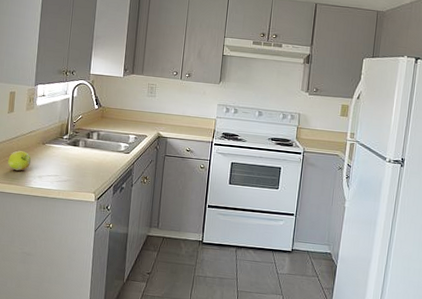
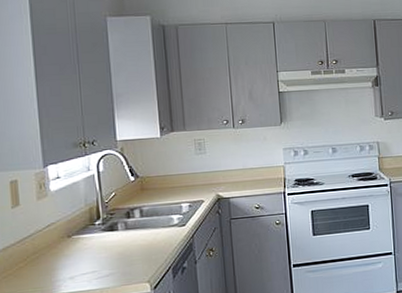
fruit: present [8,150,32,171] -> none [23,251,56,277]

